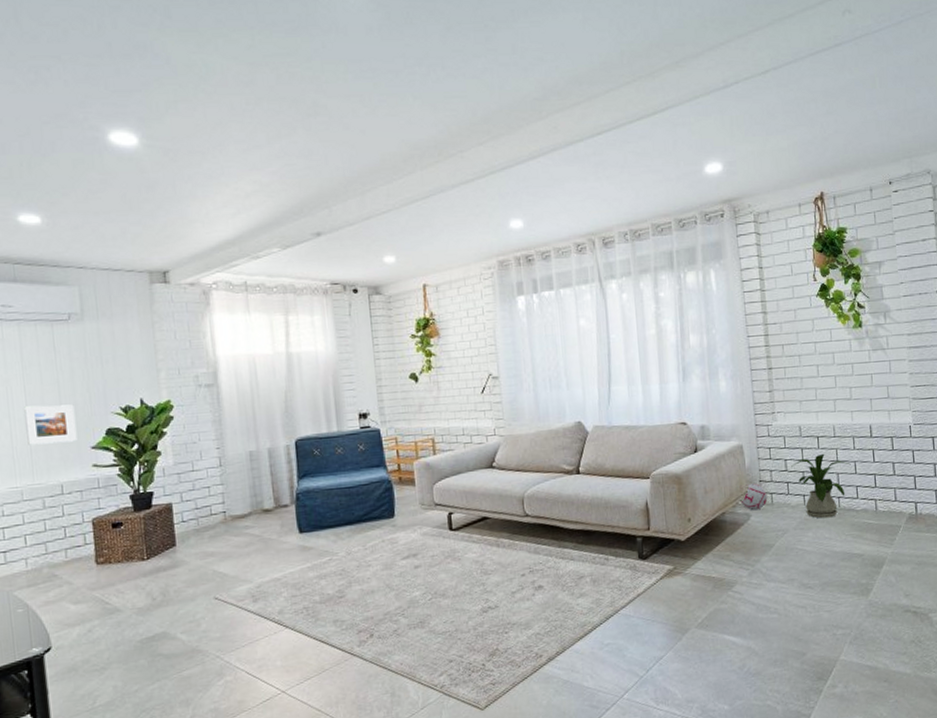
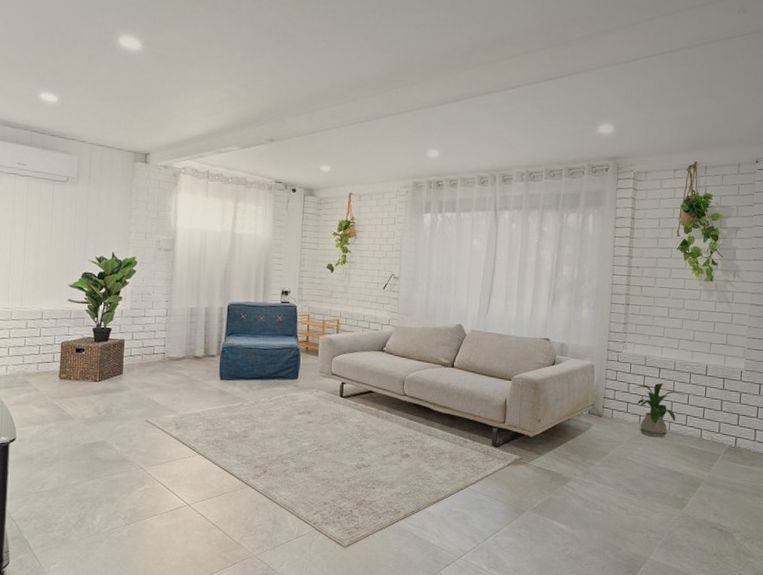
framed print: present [24,404,78,445] -> none [21,245,61,279]
decorative ball: present [740,483,768,511] -> none [585,399,609,422]

